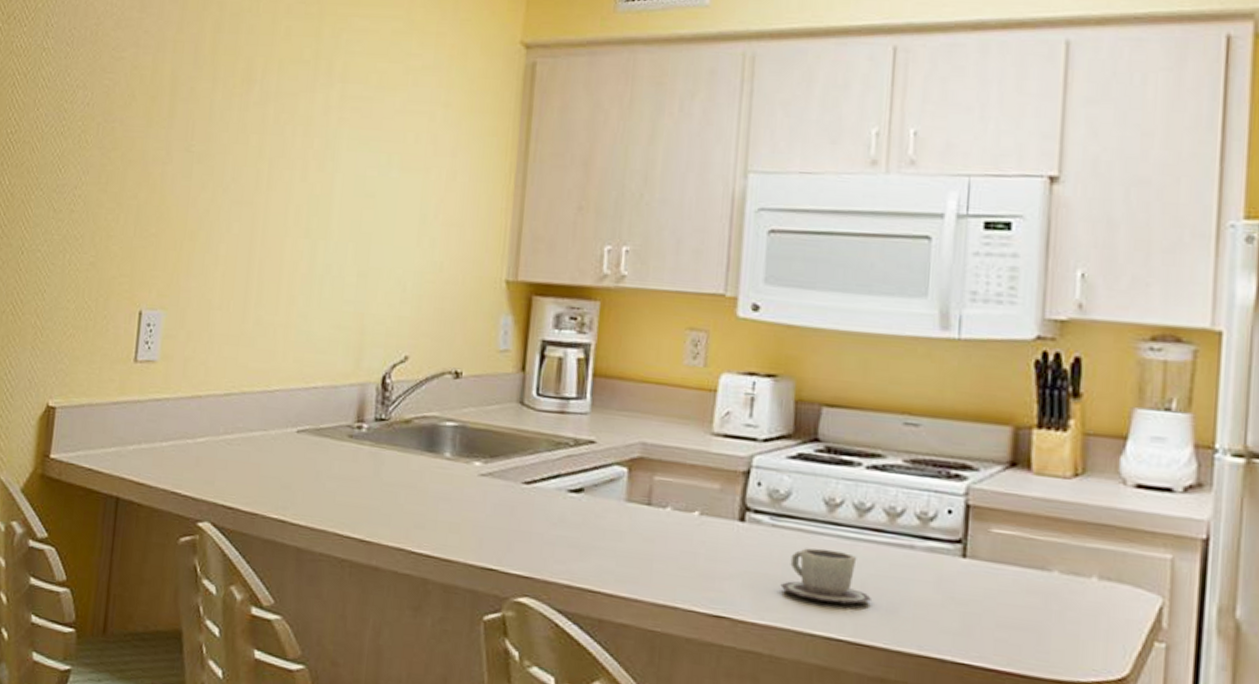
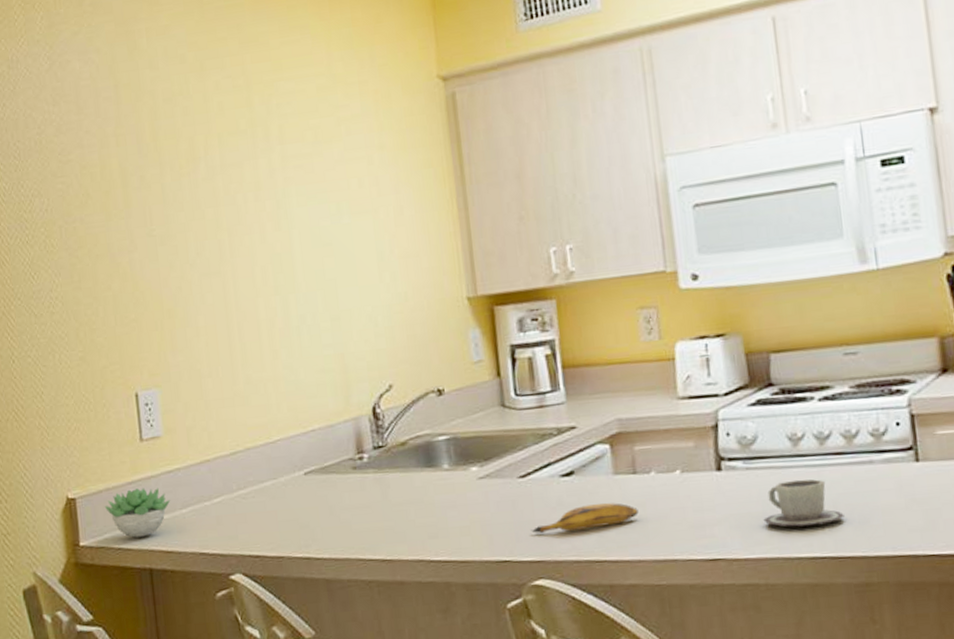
succulent plant: none [83,409,153,462] -> present [104,488,171,538]
banana: none [525,527,645,556] -> present [531,503,639,533]

